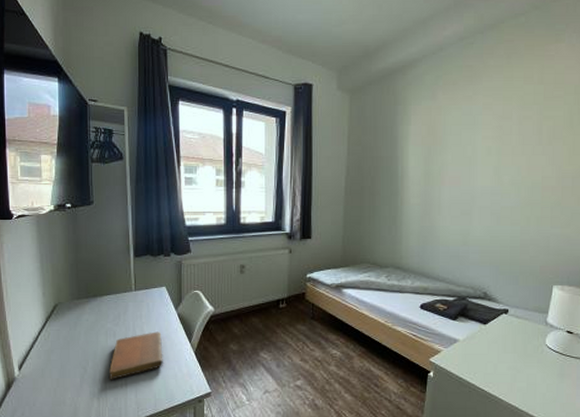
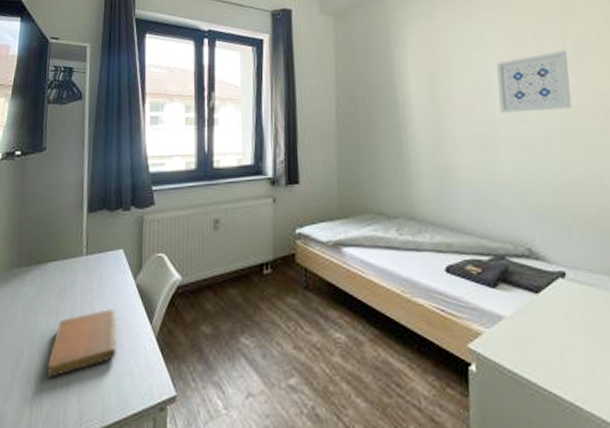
wall art: none [480,134,543,186] -> present [496,50,572,113]

